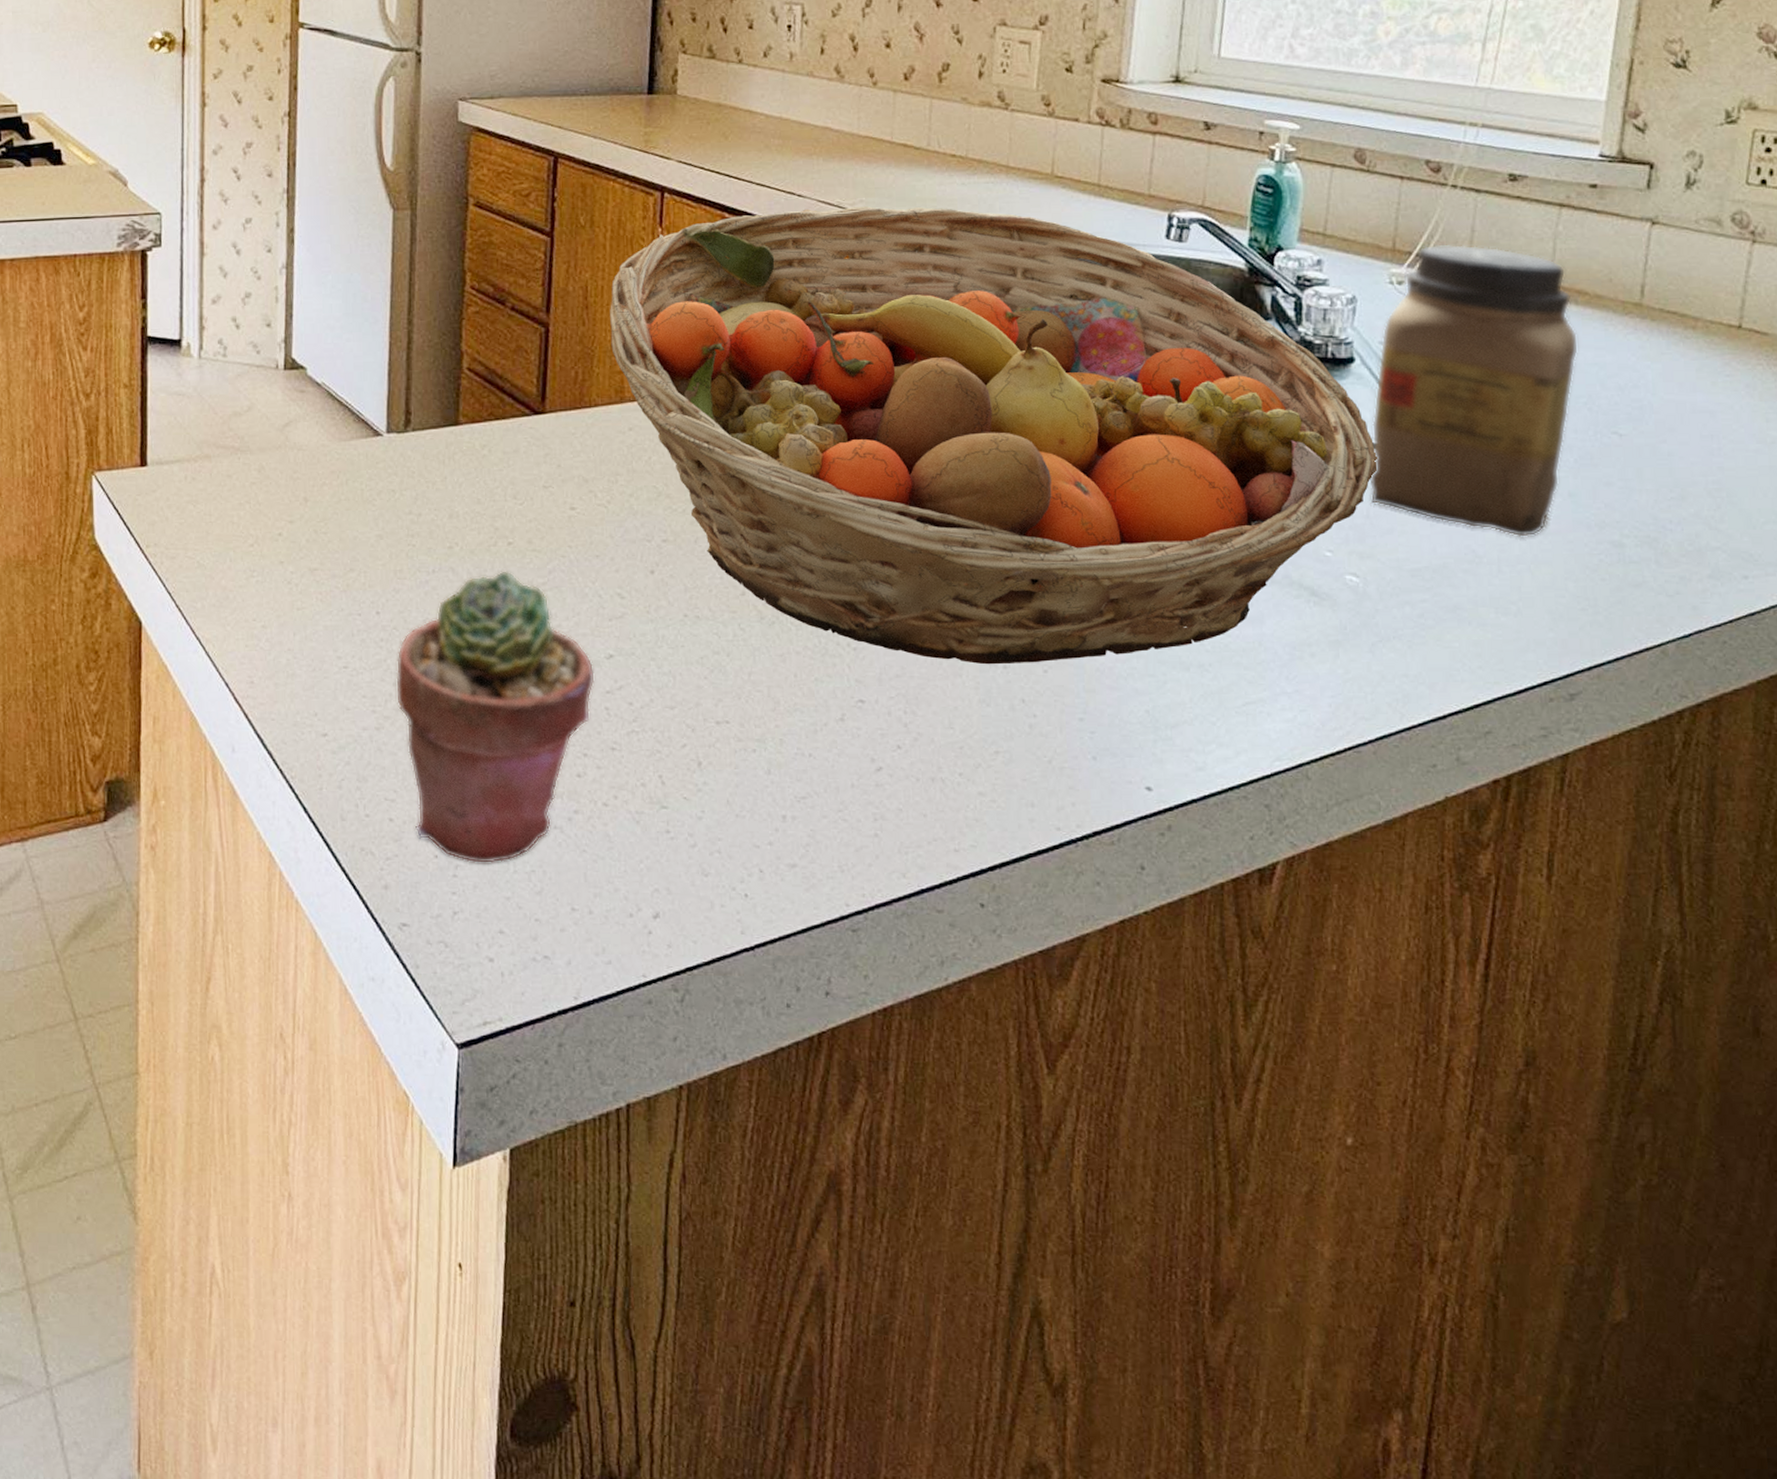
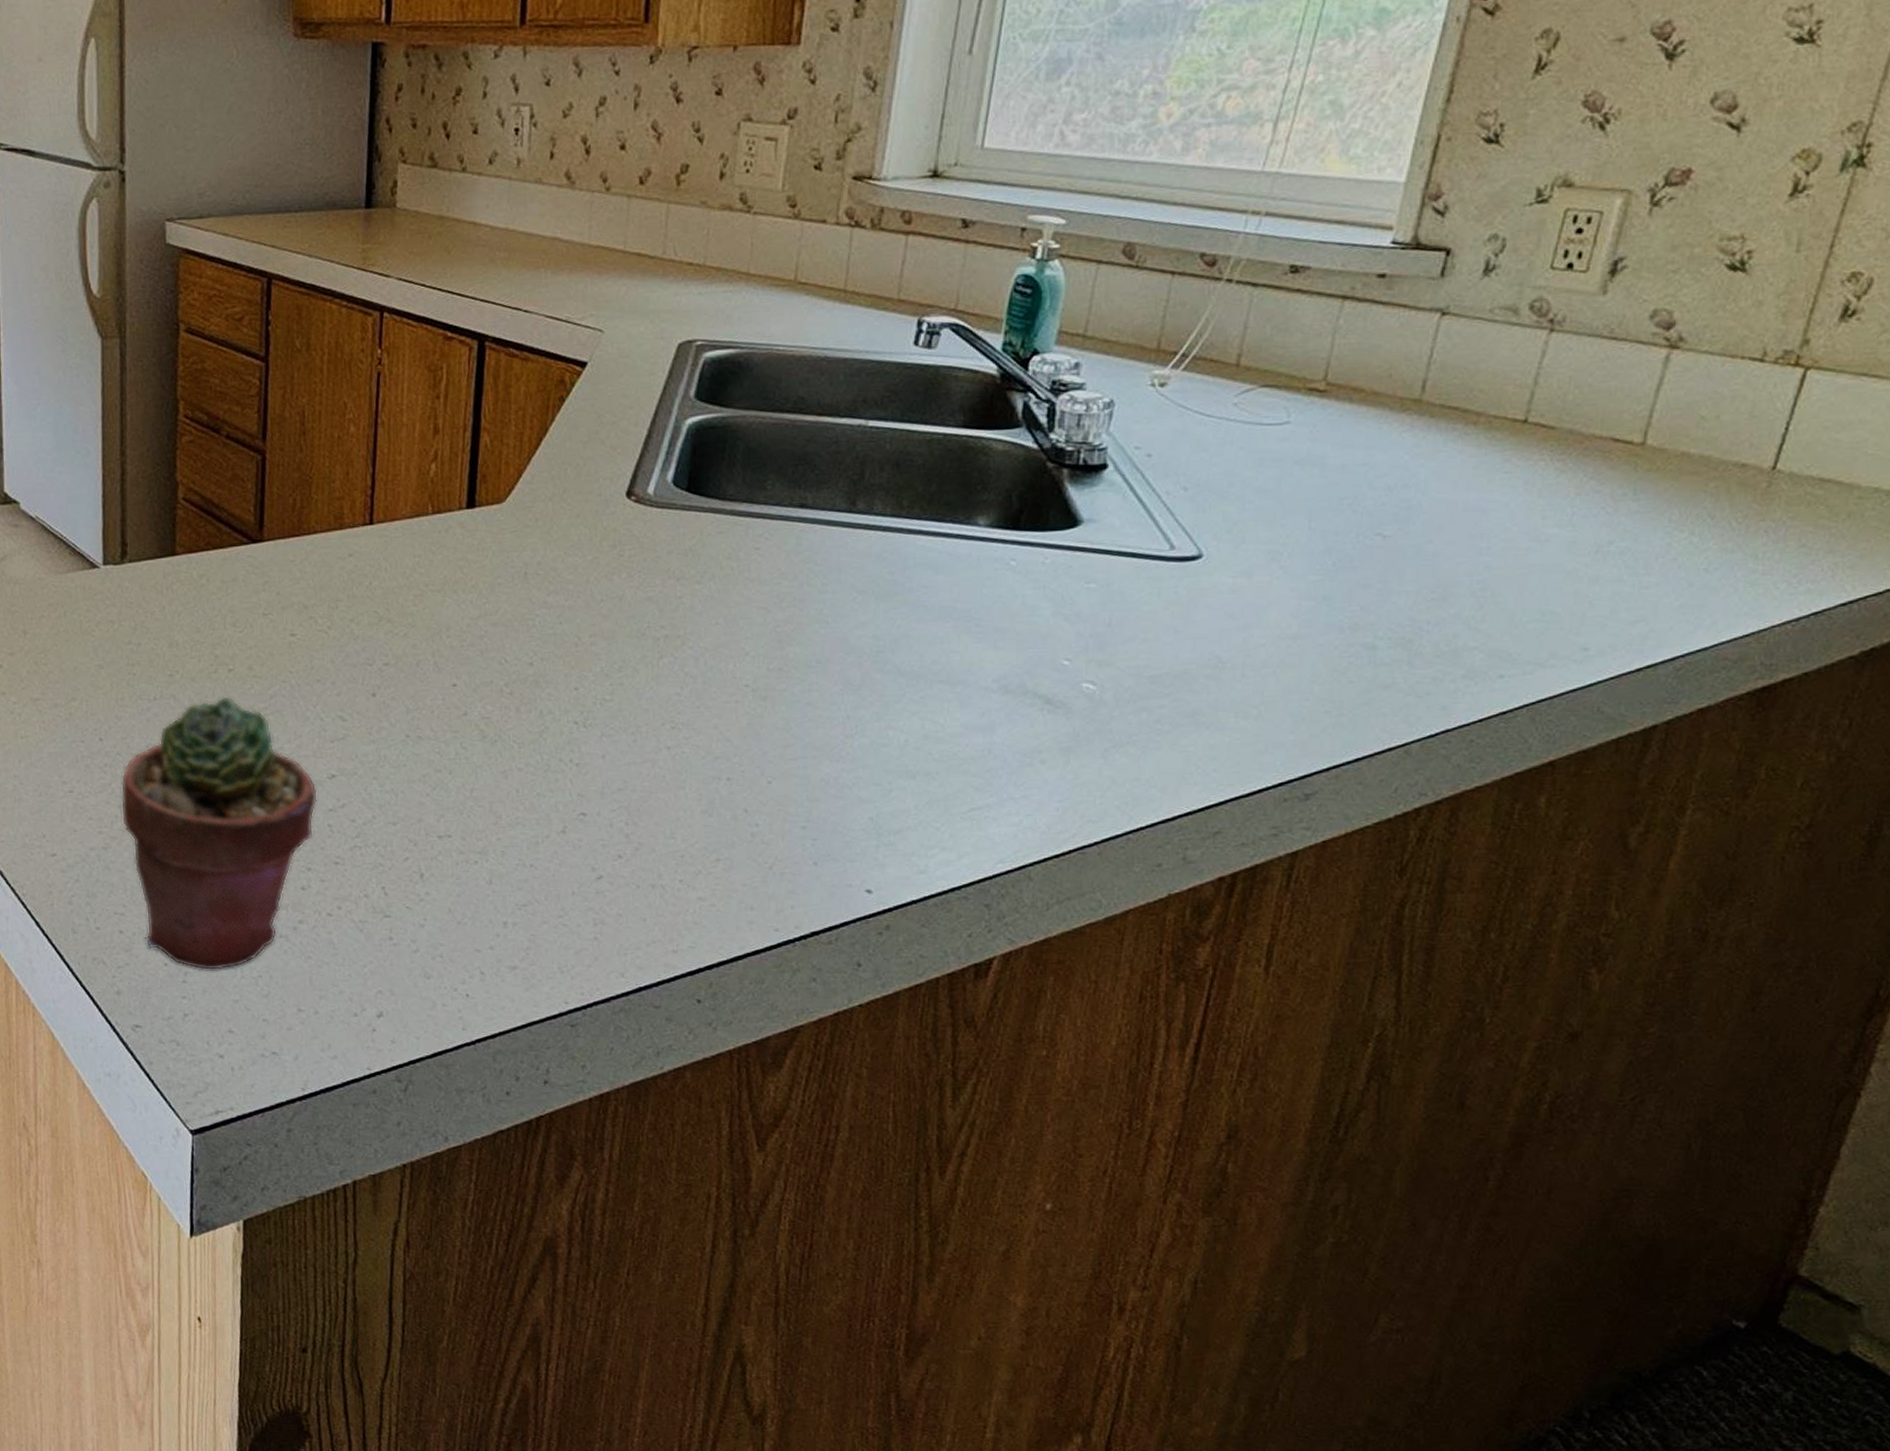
fruit basket: present [610,206,1377,665] -> none [328,320,1124,777]
jar: present [1369,244,1579,537] -> none [1114,342,1349,642]

